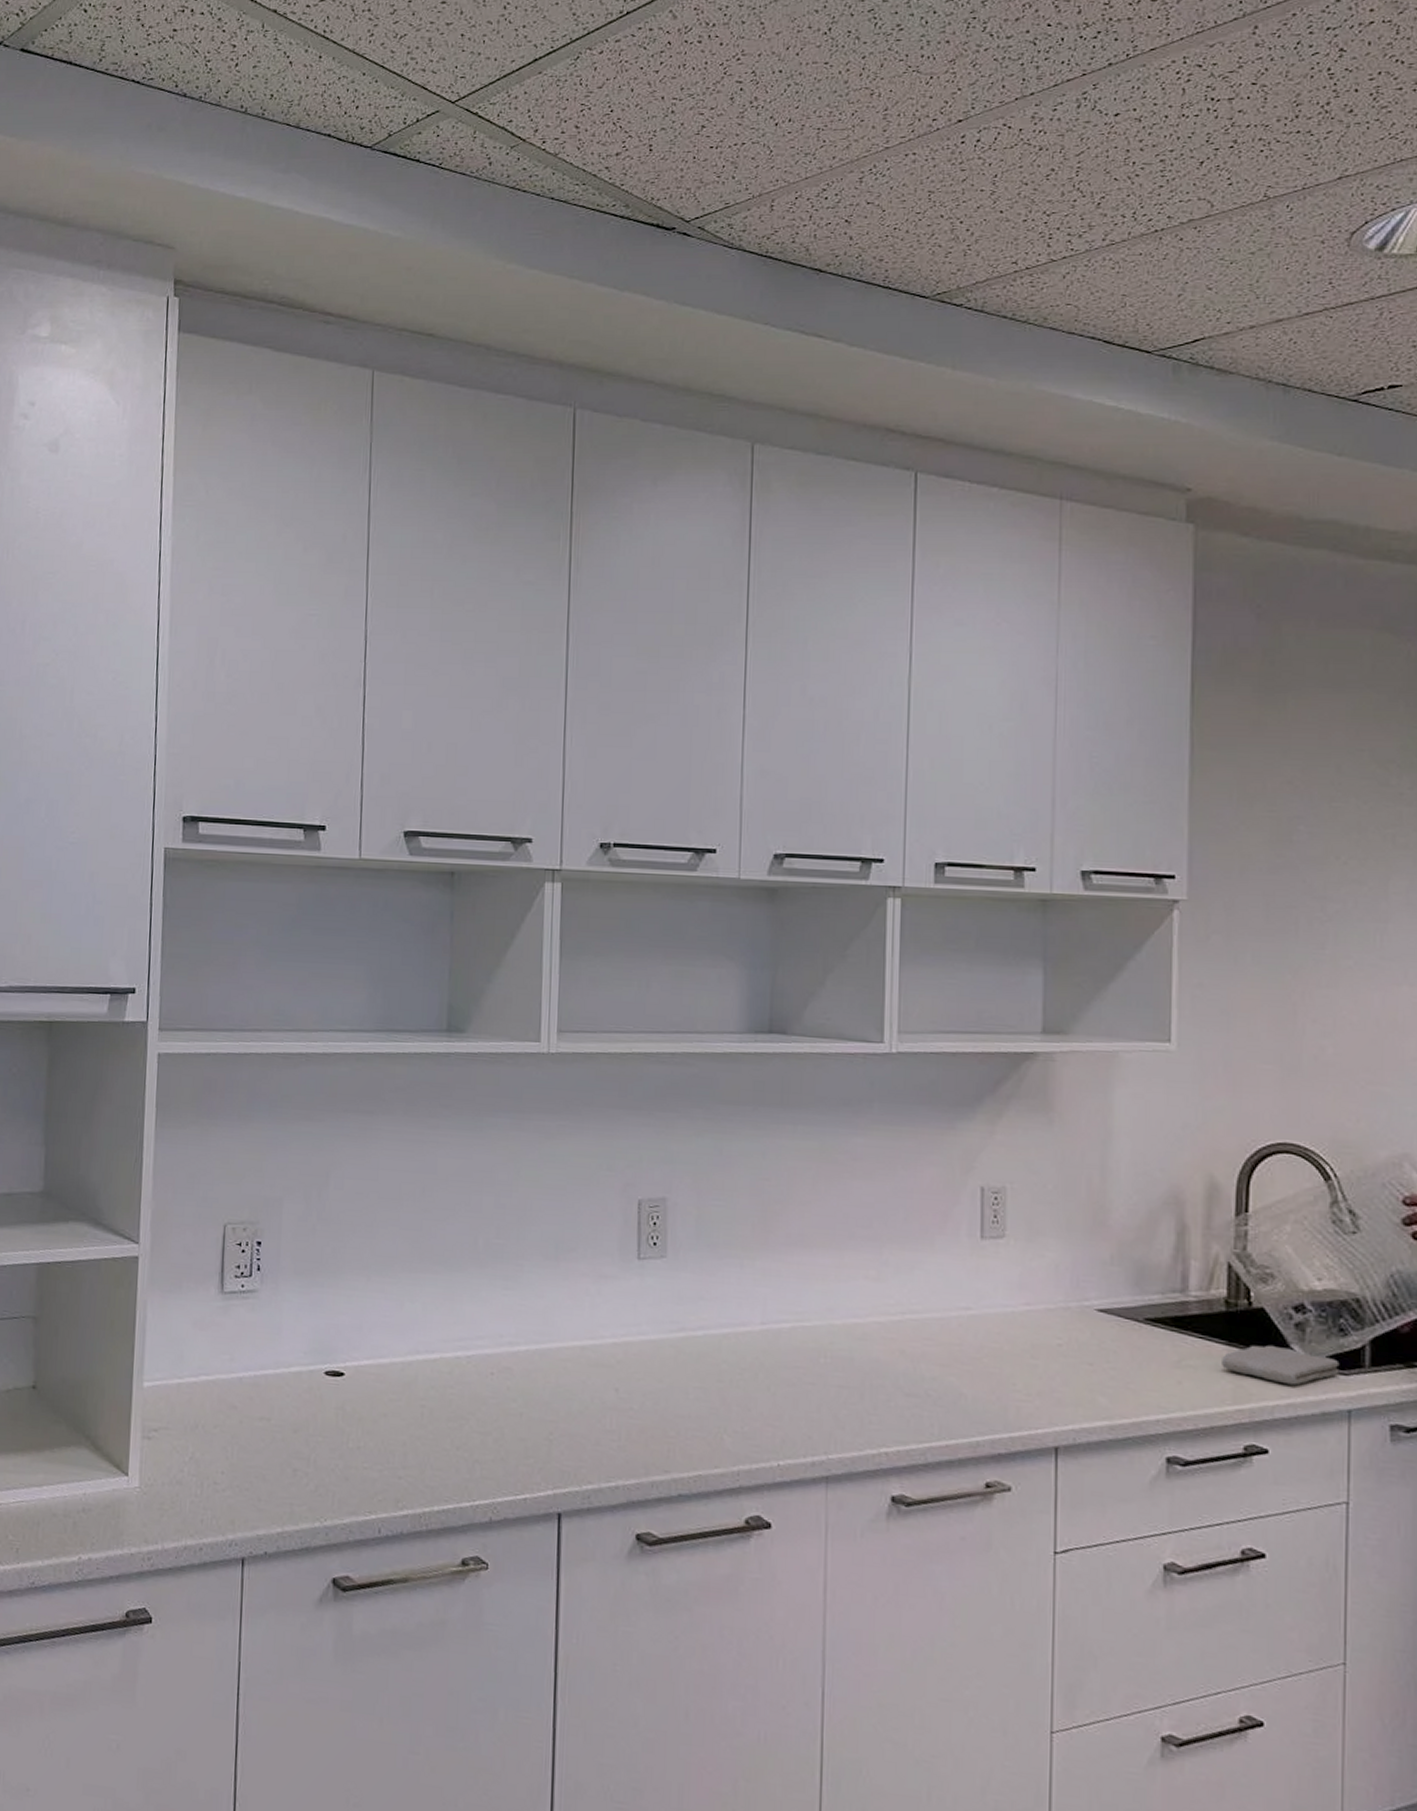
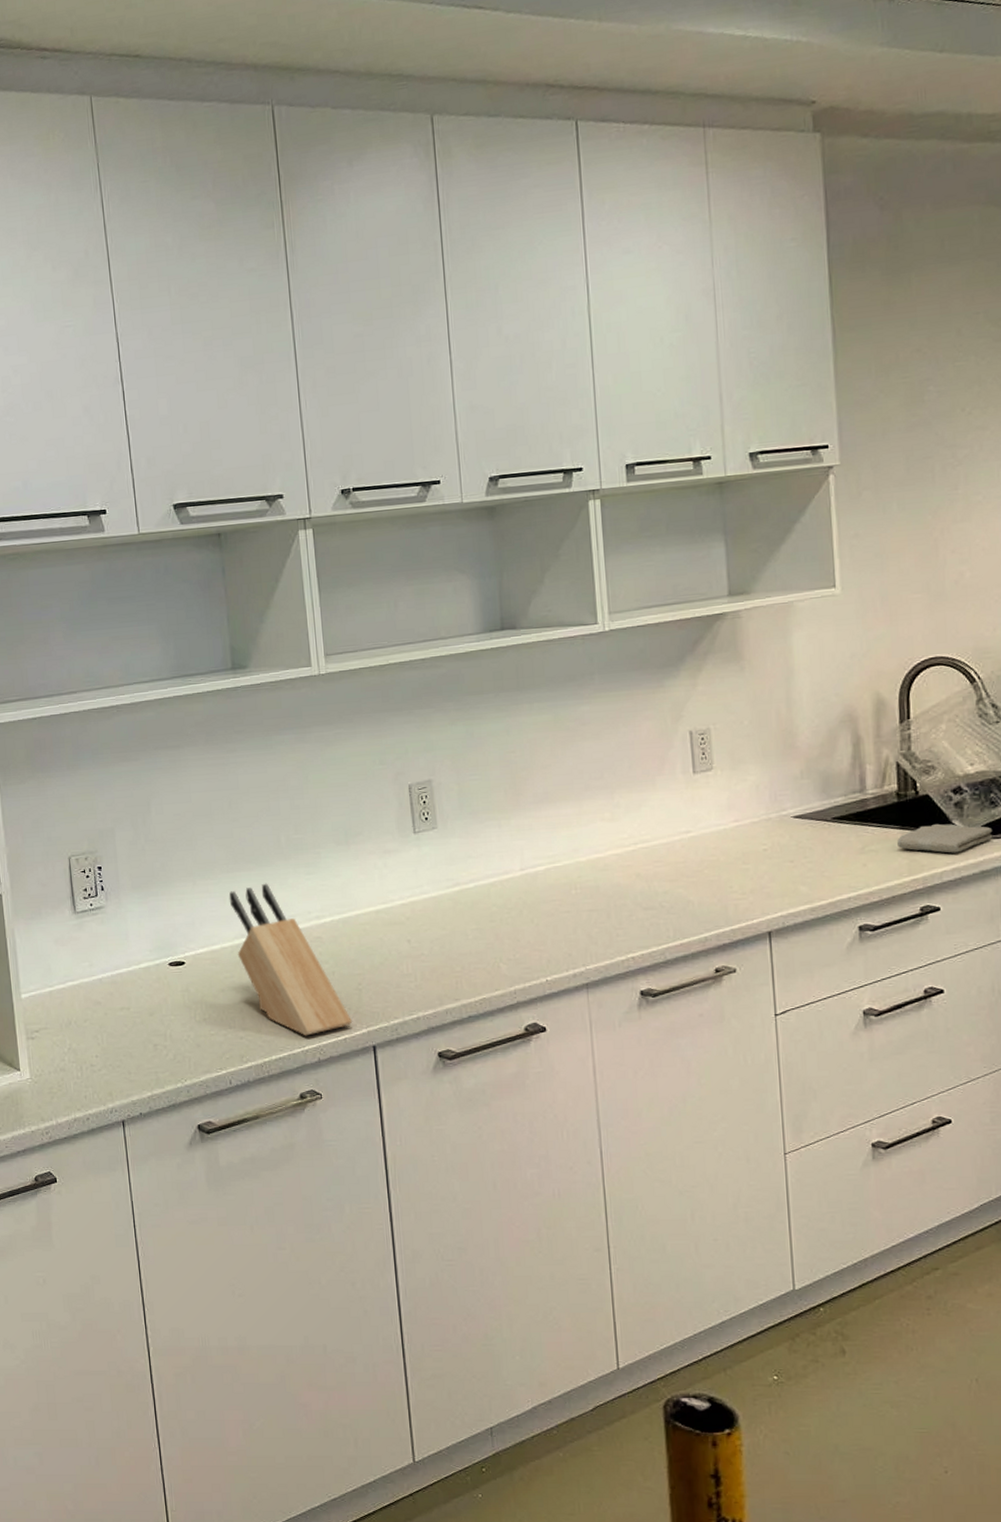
knife block: none [407,1292,537,1488] -> present [229,883,353,1036]

